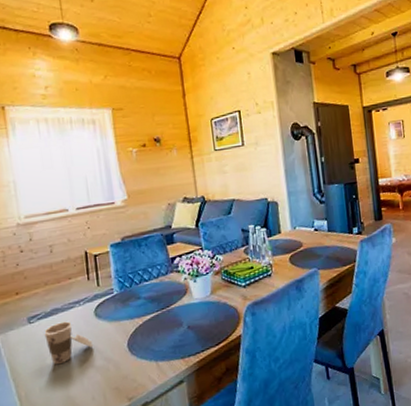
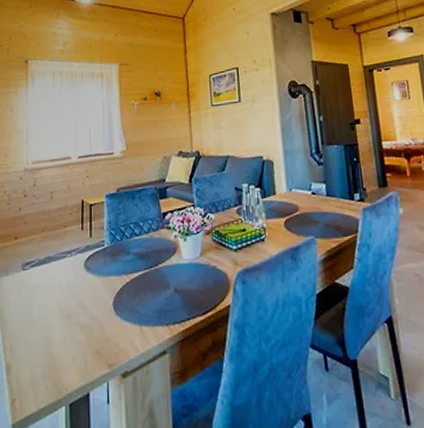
cup: present [42,321,94,365] -> none [34,271,80,318]

